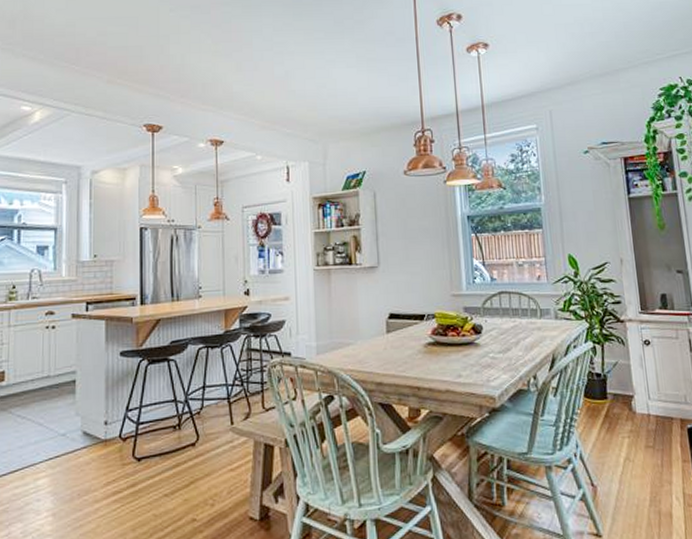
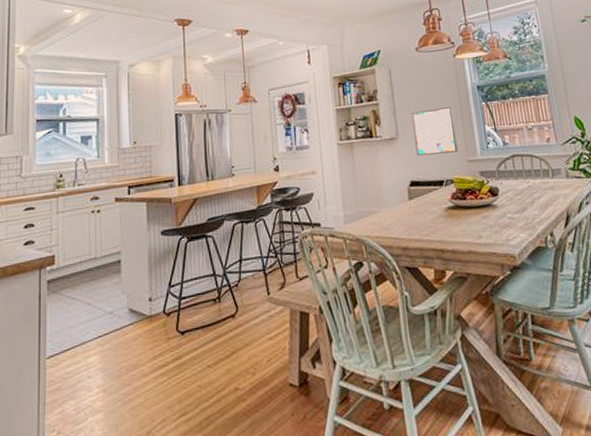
wall art: none [395,236,443,287] -> present [411,106,459,156]

